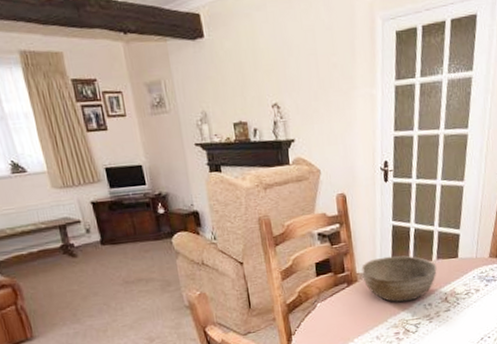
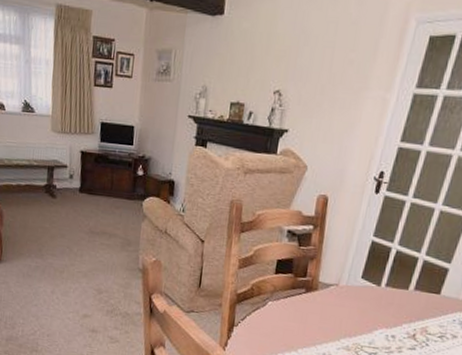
bowl: present [361,255,437,302] -> none [324,271,412,327]

